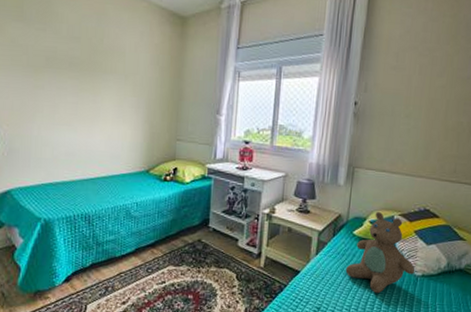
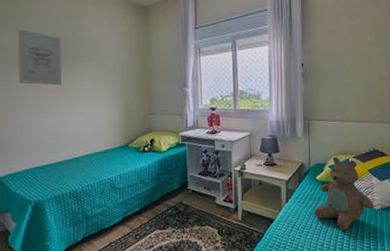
wall art: none [37,29,86,97] -> present [17,29,62,85]

